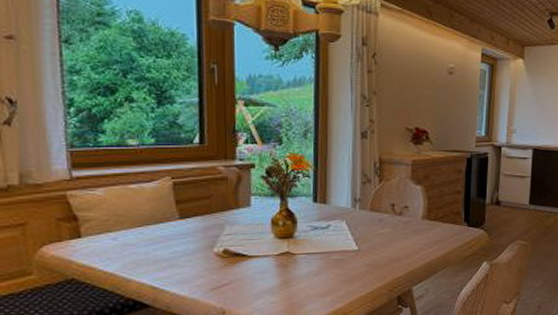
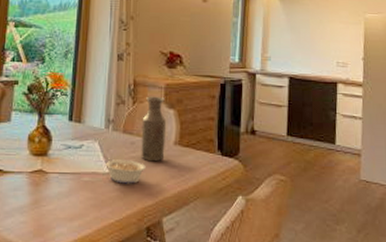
legume: none [351,233,395,259] -> present [103,155,146,184]
bottle: none [389,173,414,237] -> present [141,96,167,162]

